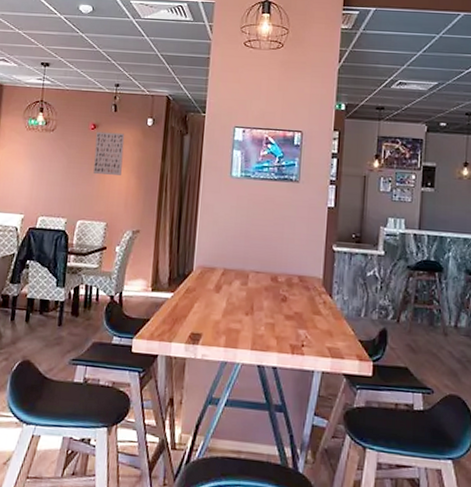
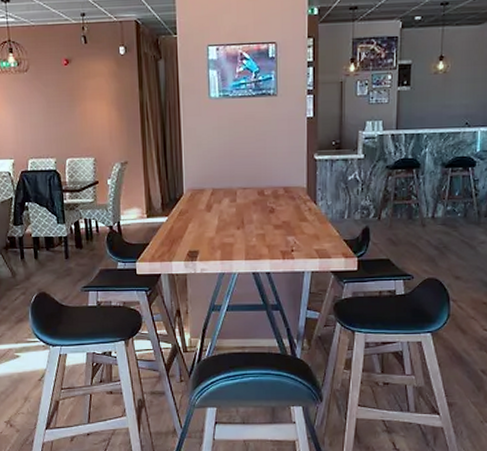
wall art: present [93,131,125,175] -> none [70,65,101,110]

